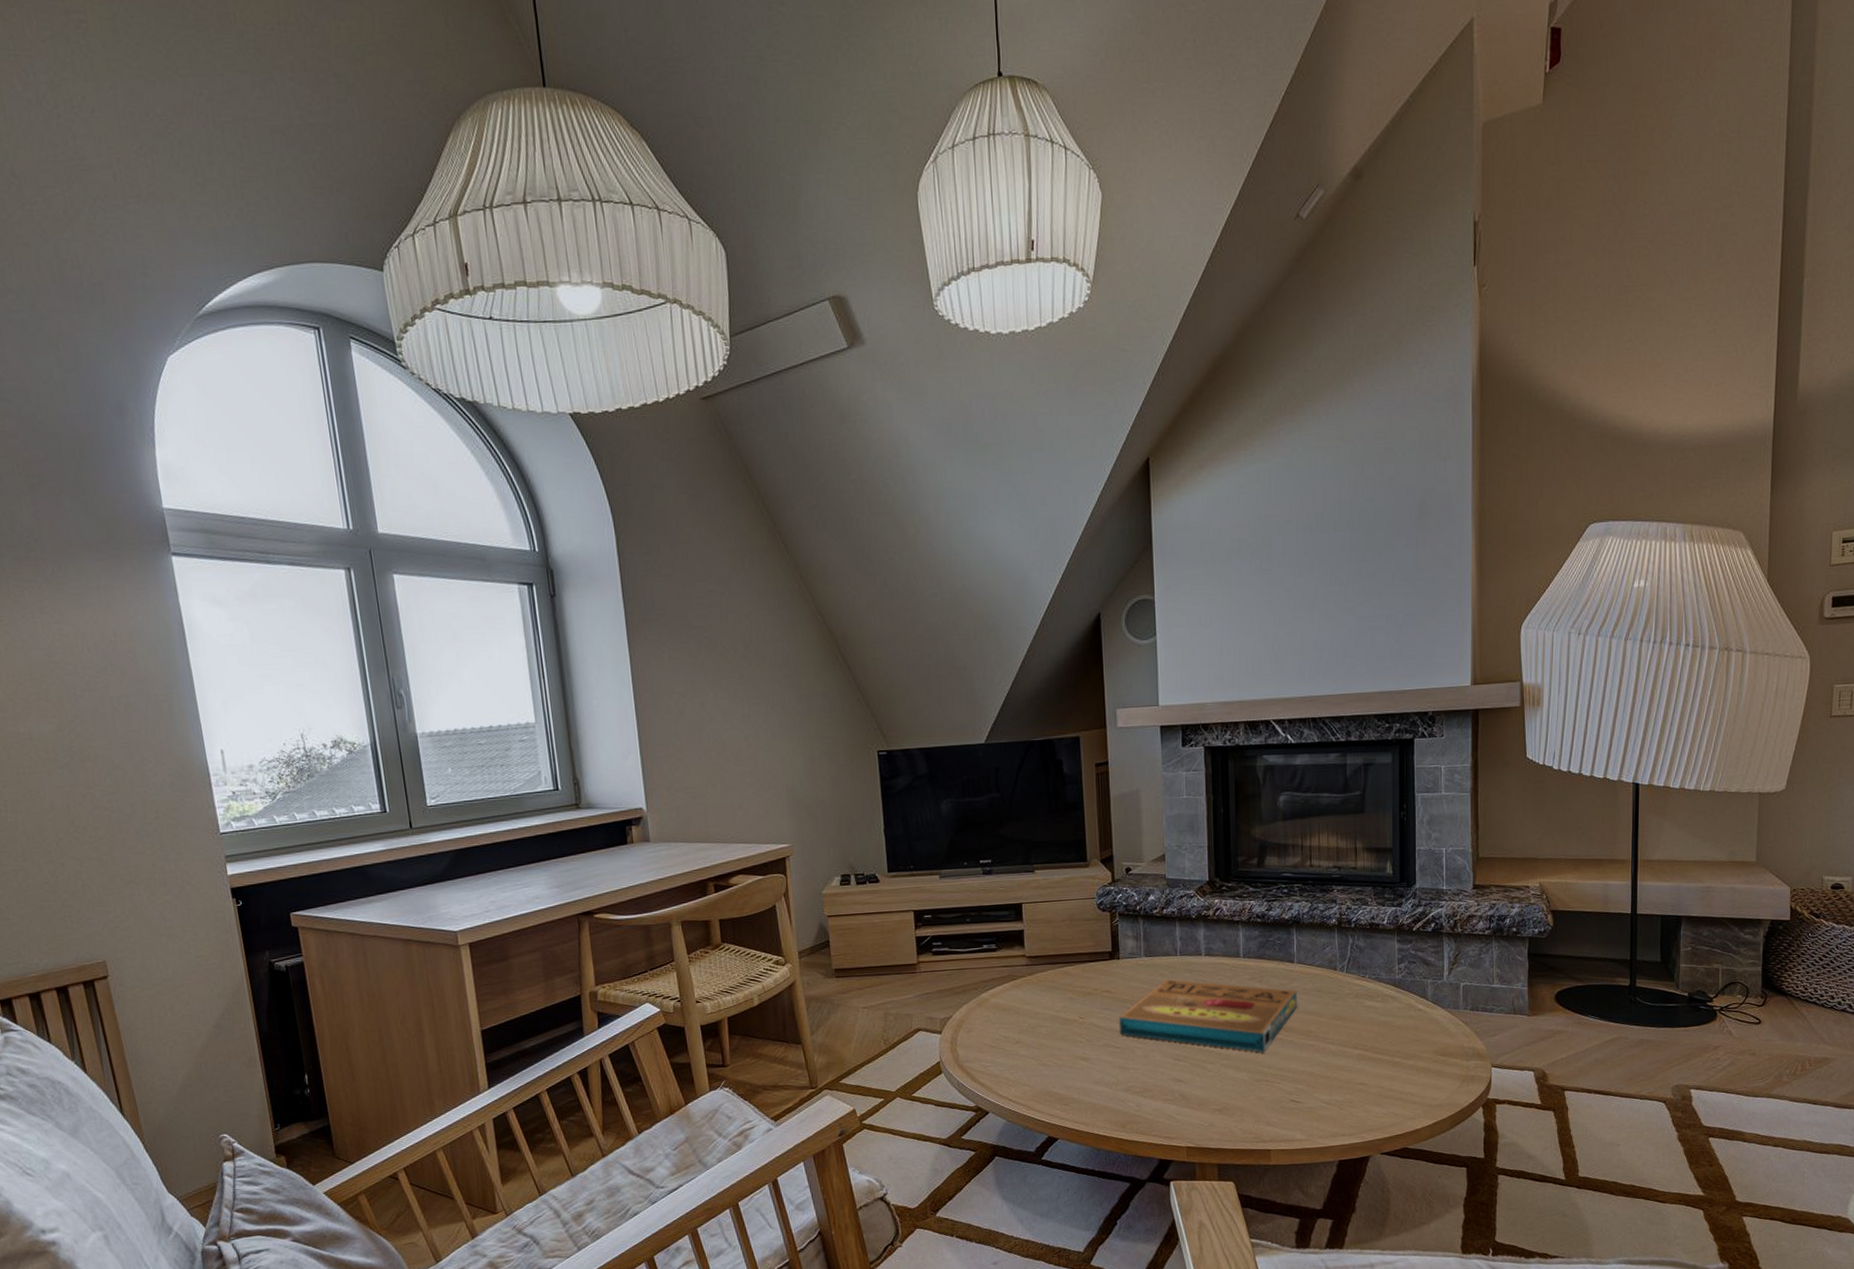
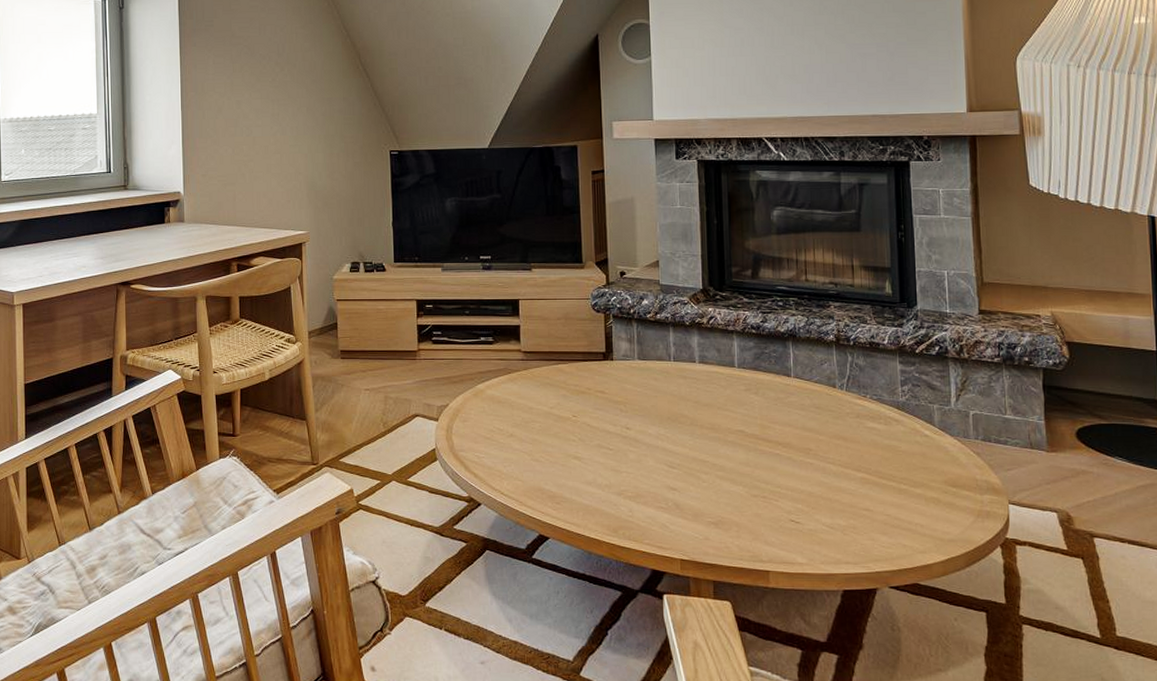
pizza box: present [1118,979,1298,1052] -> none [611,383,796,466]

